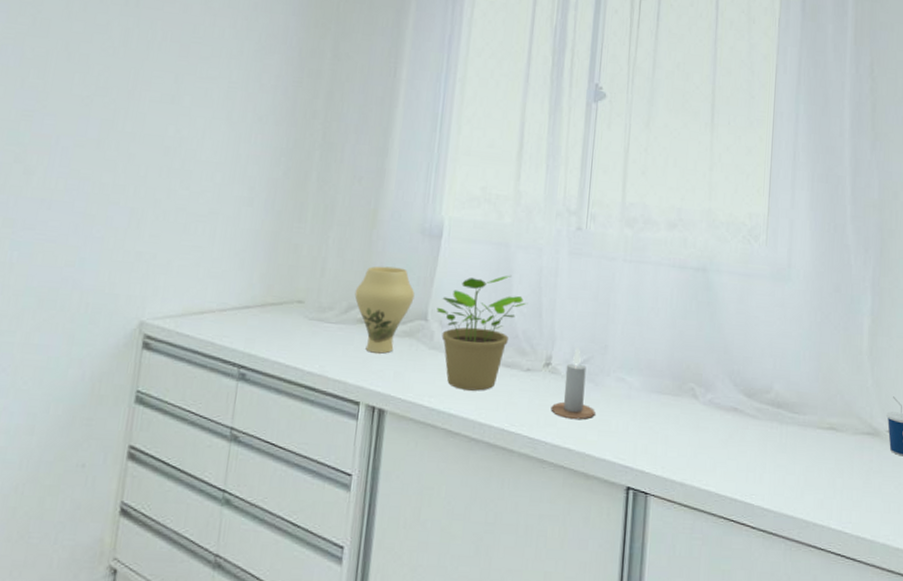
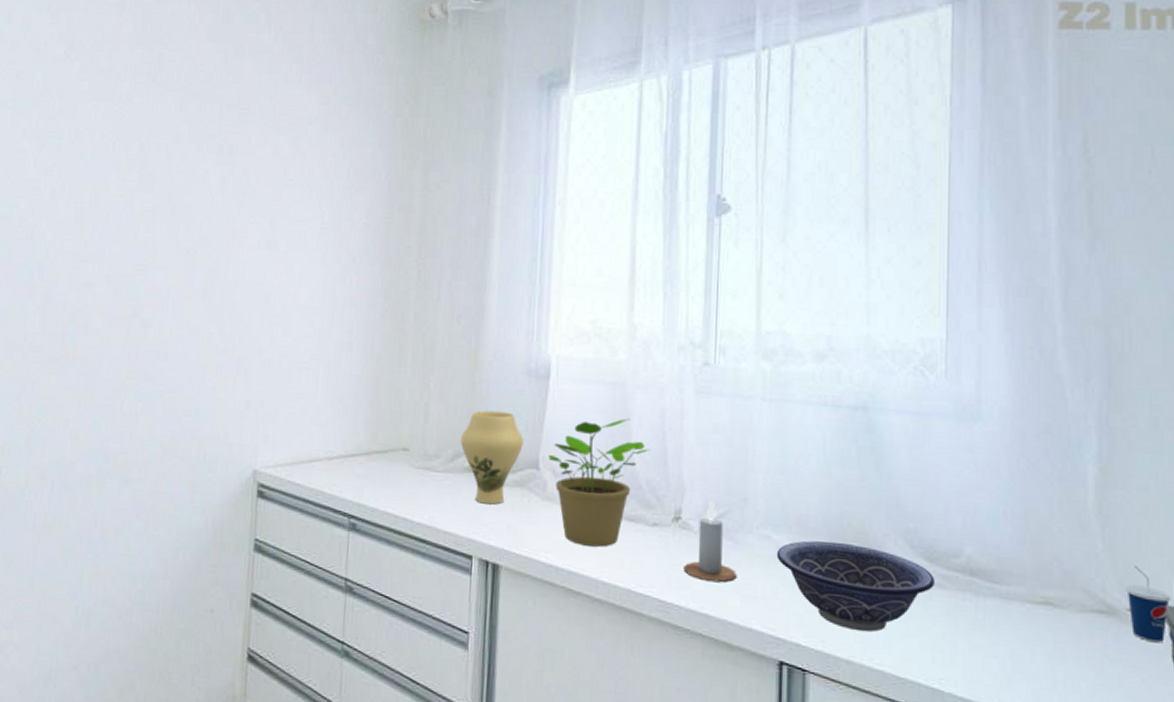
decorative bowl: none [629,381,751,458] -> present [776,540,935,632]

